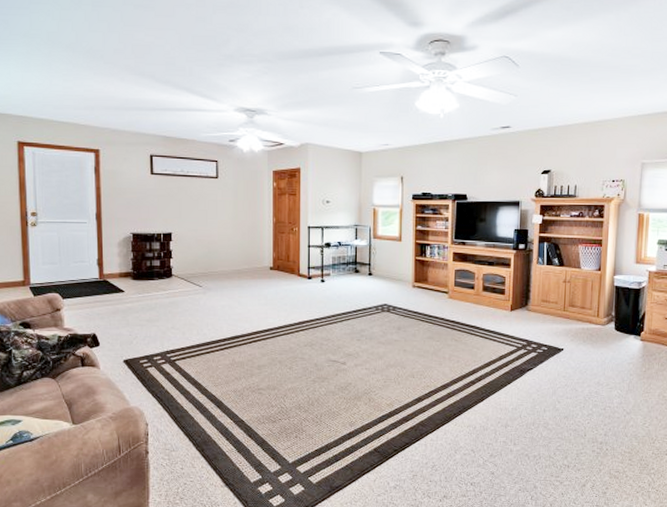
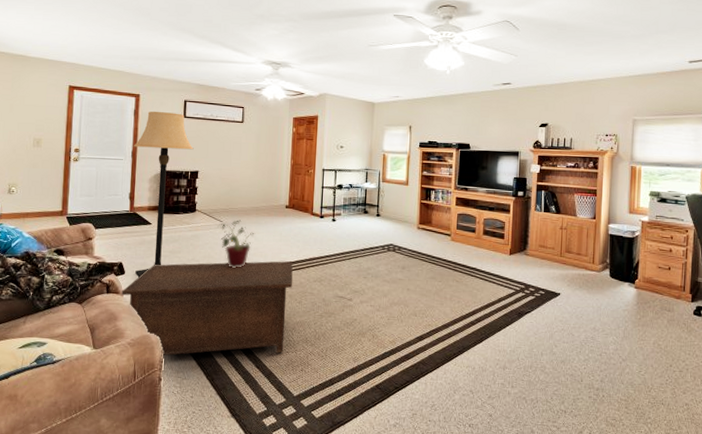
lamp: none [97,167,165,349] -> present [133,111,194,278]
cabinet: none [98,326,282,429] -> present [121,261,293,356]
potted plant: none [197,284,238,335] -> present [217,220,255,268]

